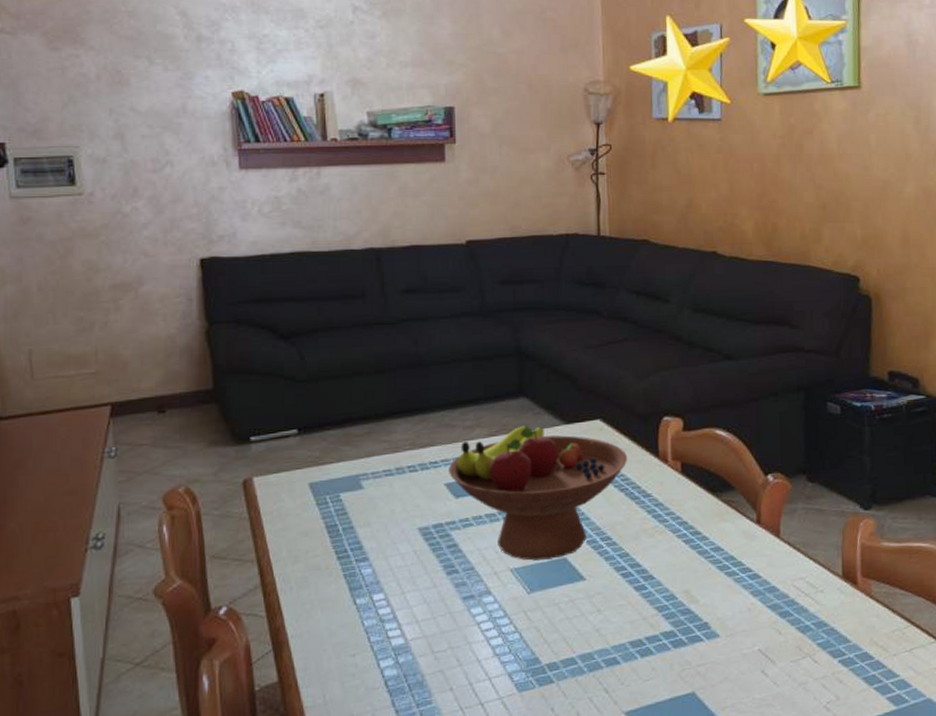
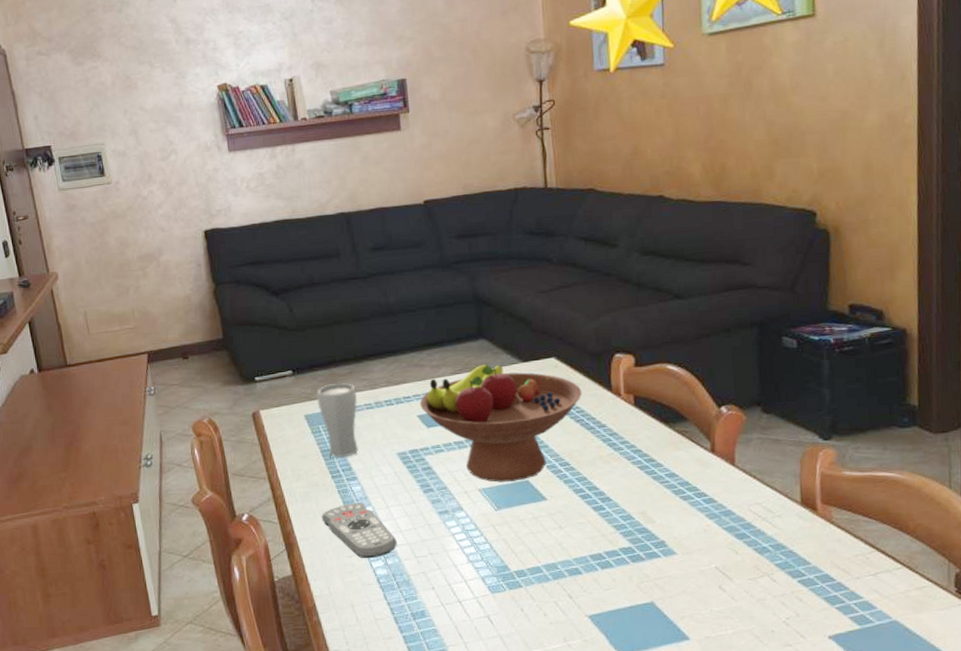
remote control: none [322,587,412,657] -> present [322,502,397,559]
drinking glass: none [325,444,376,535] -> present [316,382,358,458]

